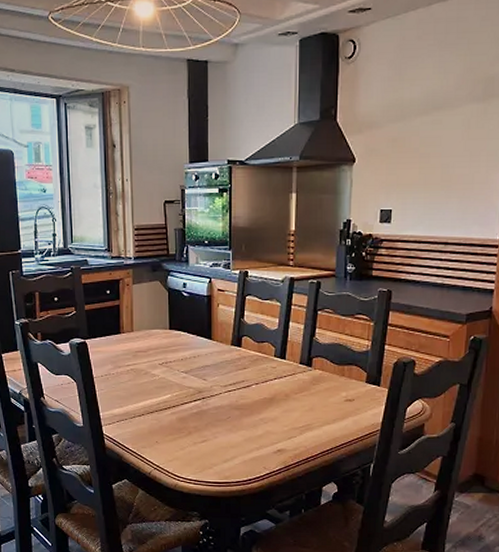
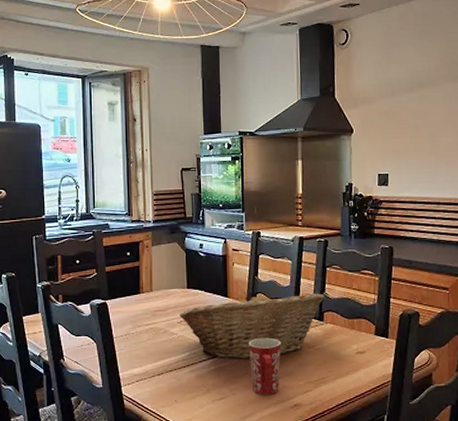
fruit basket: none [161,334,315,403] -> present [180,291,325,359]
mug: none [232,382,266,439] -> present [248,337,281,395]

